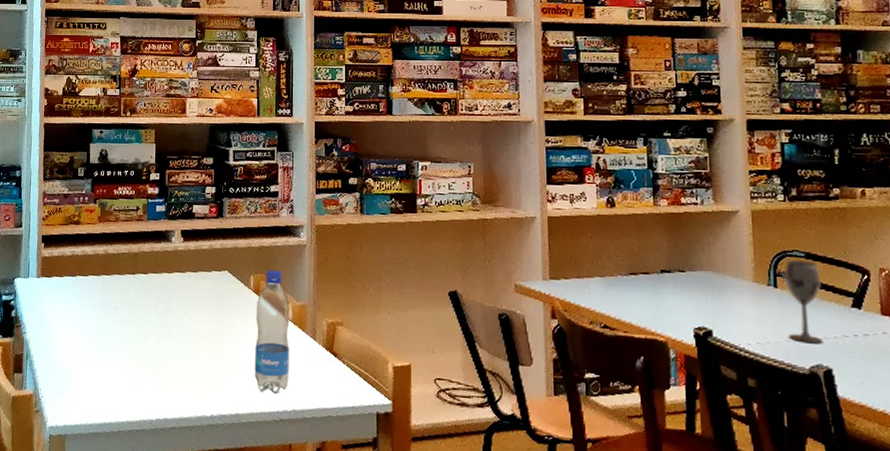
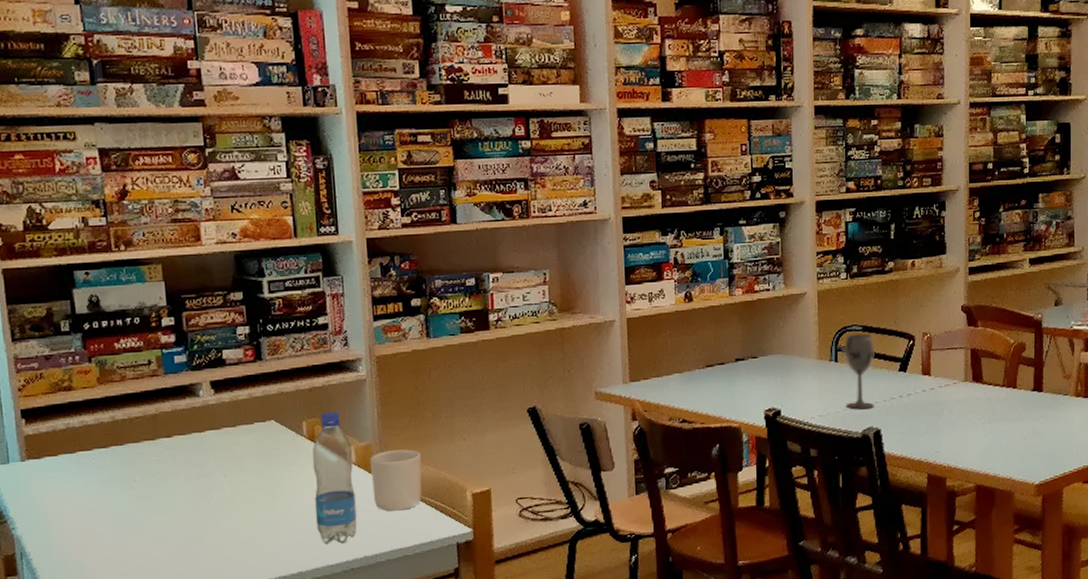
mug: none [305,313,349,372] -> present [371,449,423,511]

